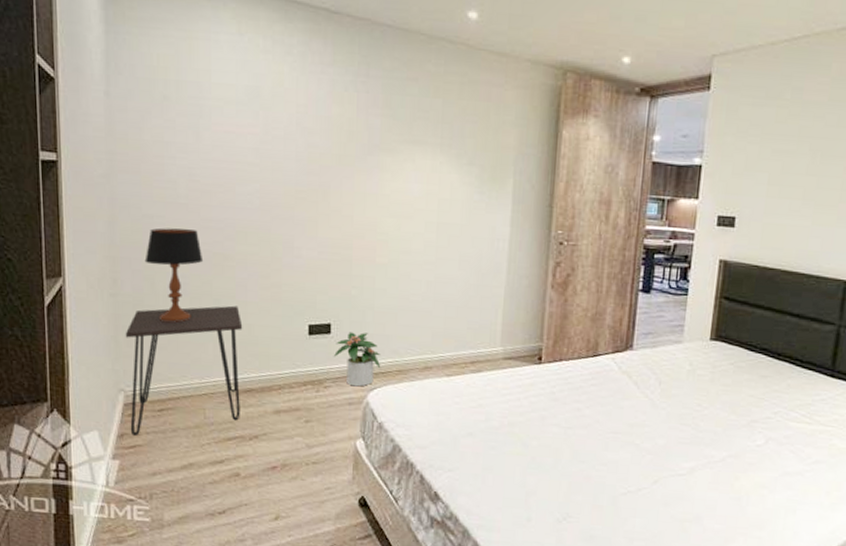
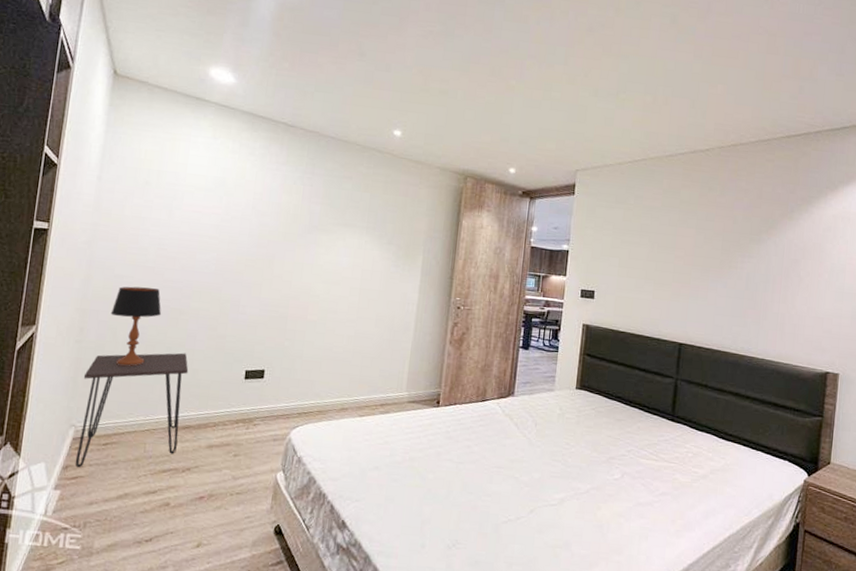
potted plant: present [334,332,380,387] -> none [265,377,304,425]

